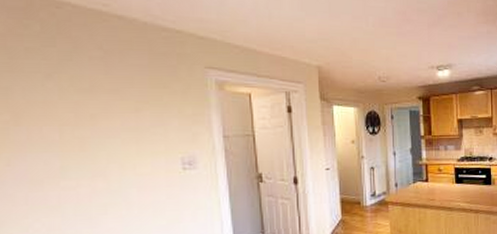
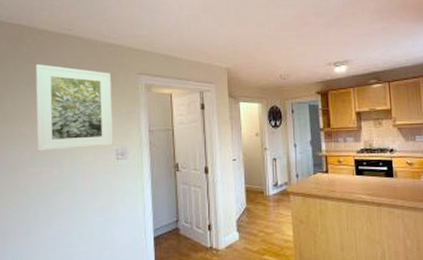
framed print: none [57,48,177,160] -> present [35,64,113,151]

